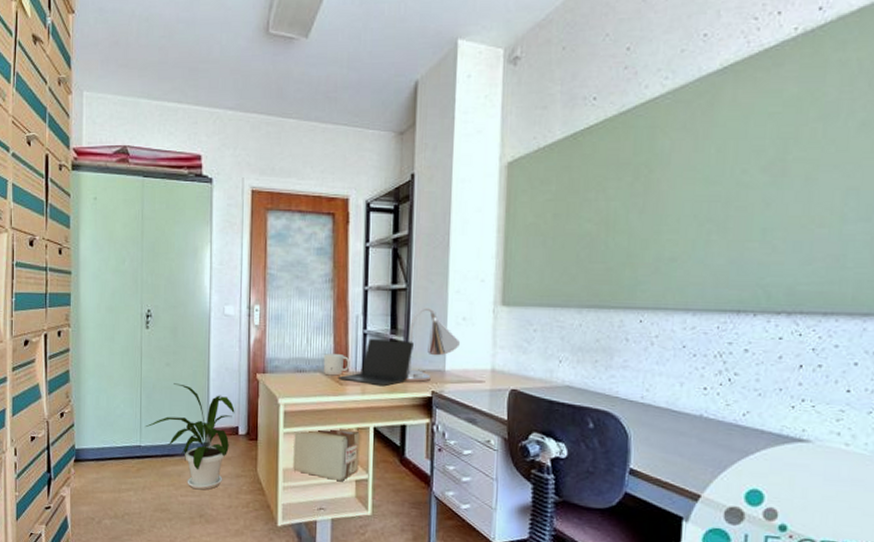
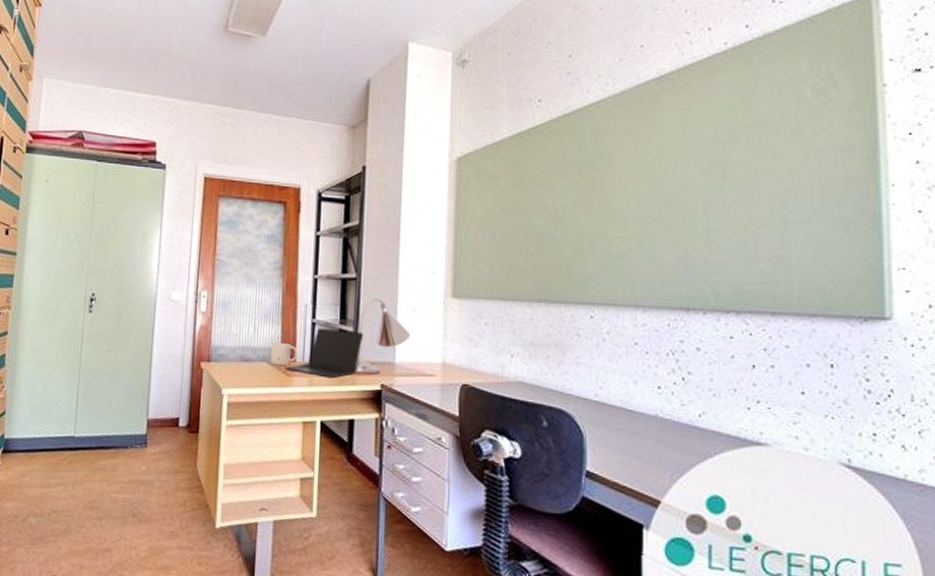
house plant: present [145,383,235,490] -> none [80,370,176,487]
box: present [293,428,360,482] -> none [235,421,306,480]

